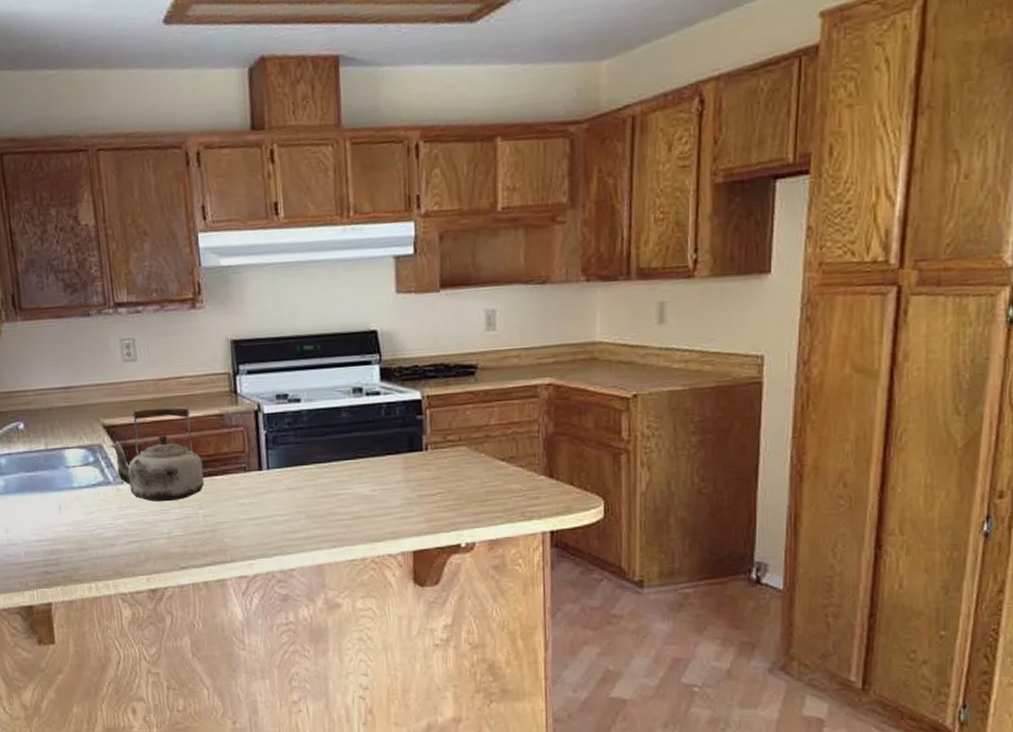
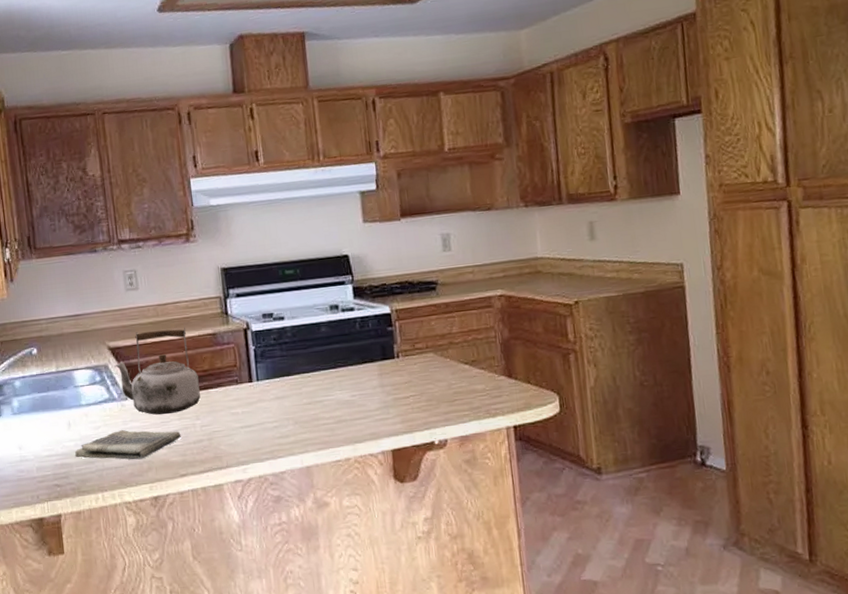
dish towel: none [66,515,182,549] -> present [74,429,181,460]

